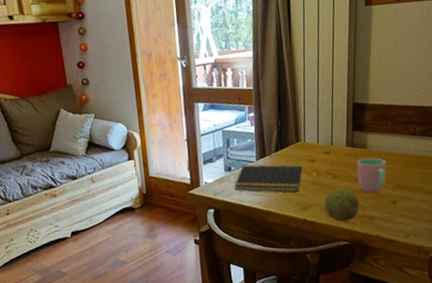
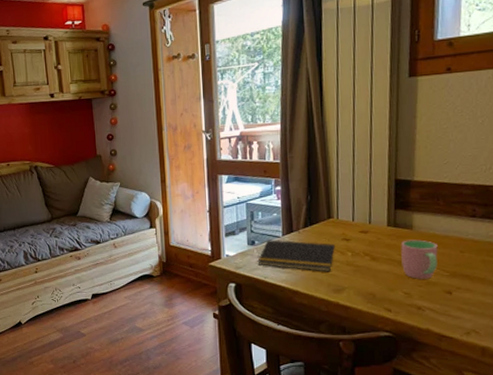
fruit: present [324,187,360,222] -> none [361,271,405,309]

